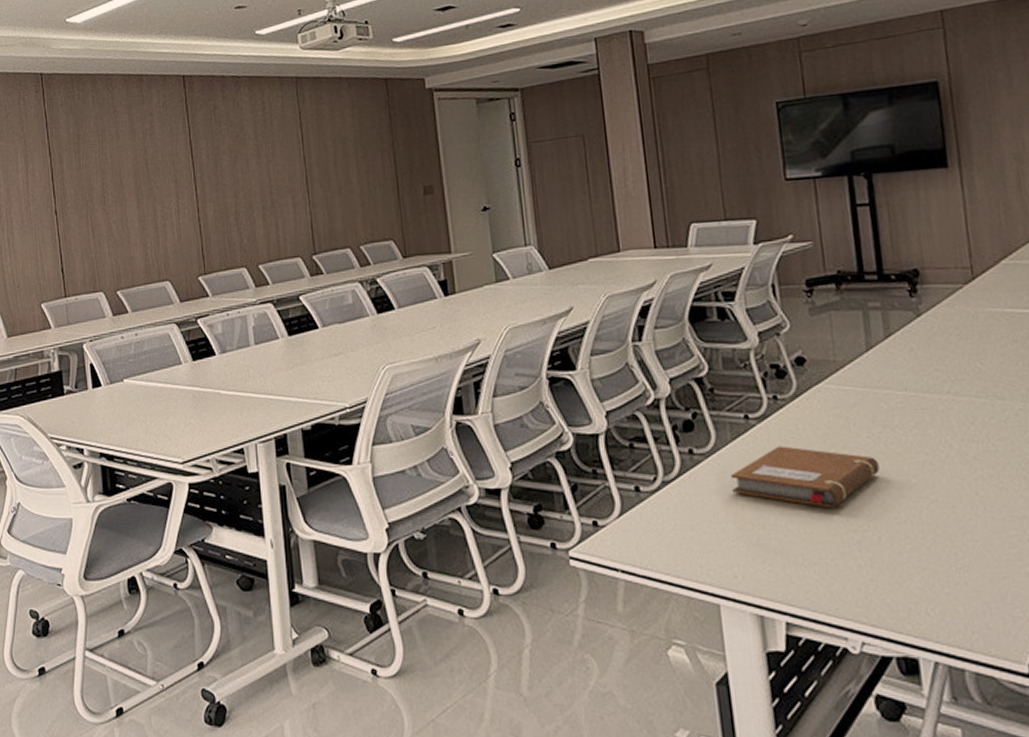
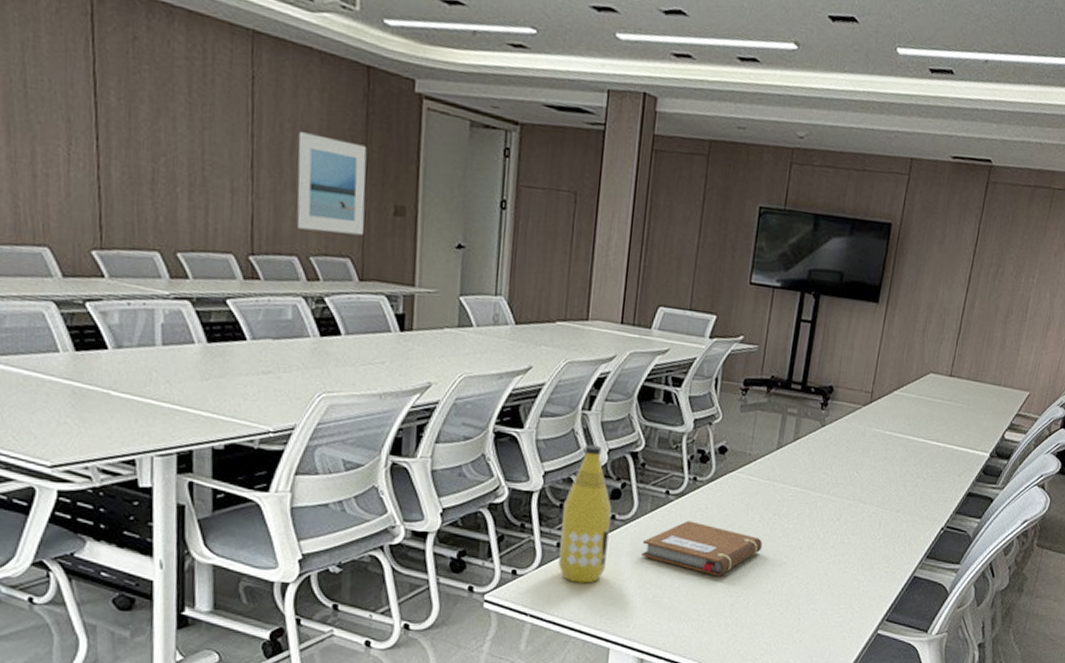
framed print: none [338,143,401,224] -> present [296,131,367,236]
bottle: none [632,376,694,530] -> present [558,444,611,583]

